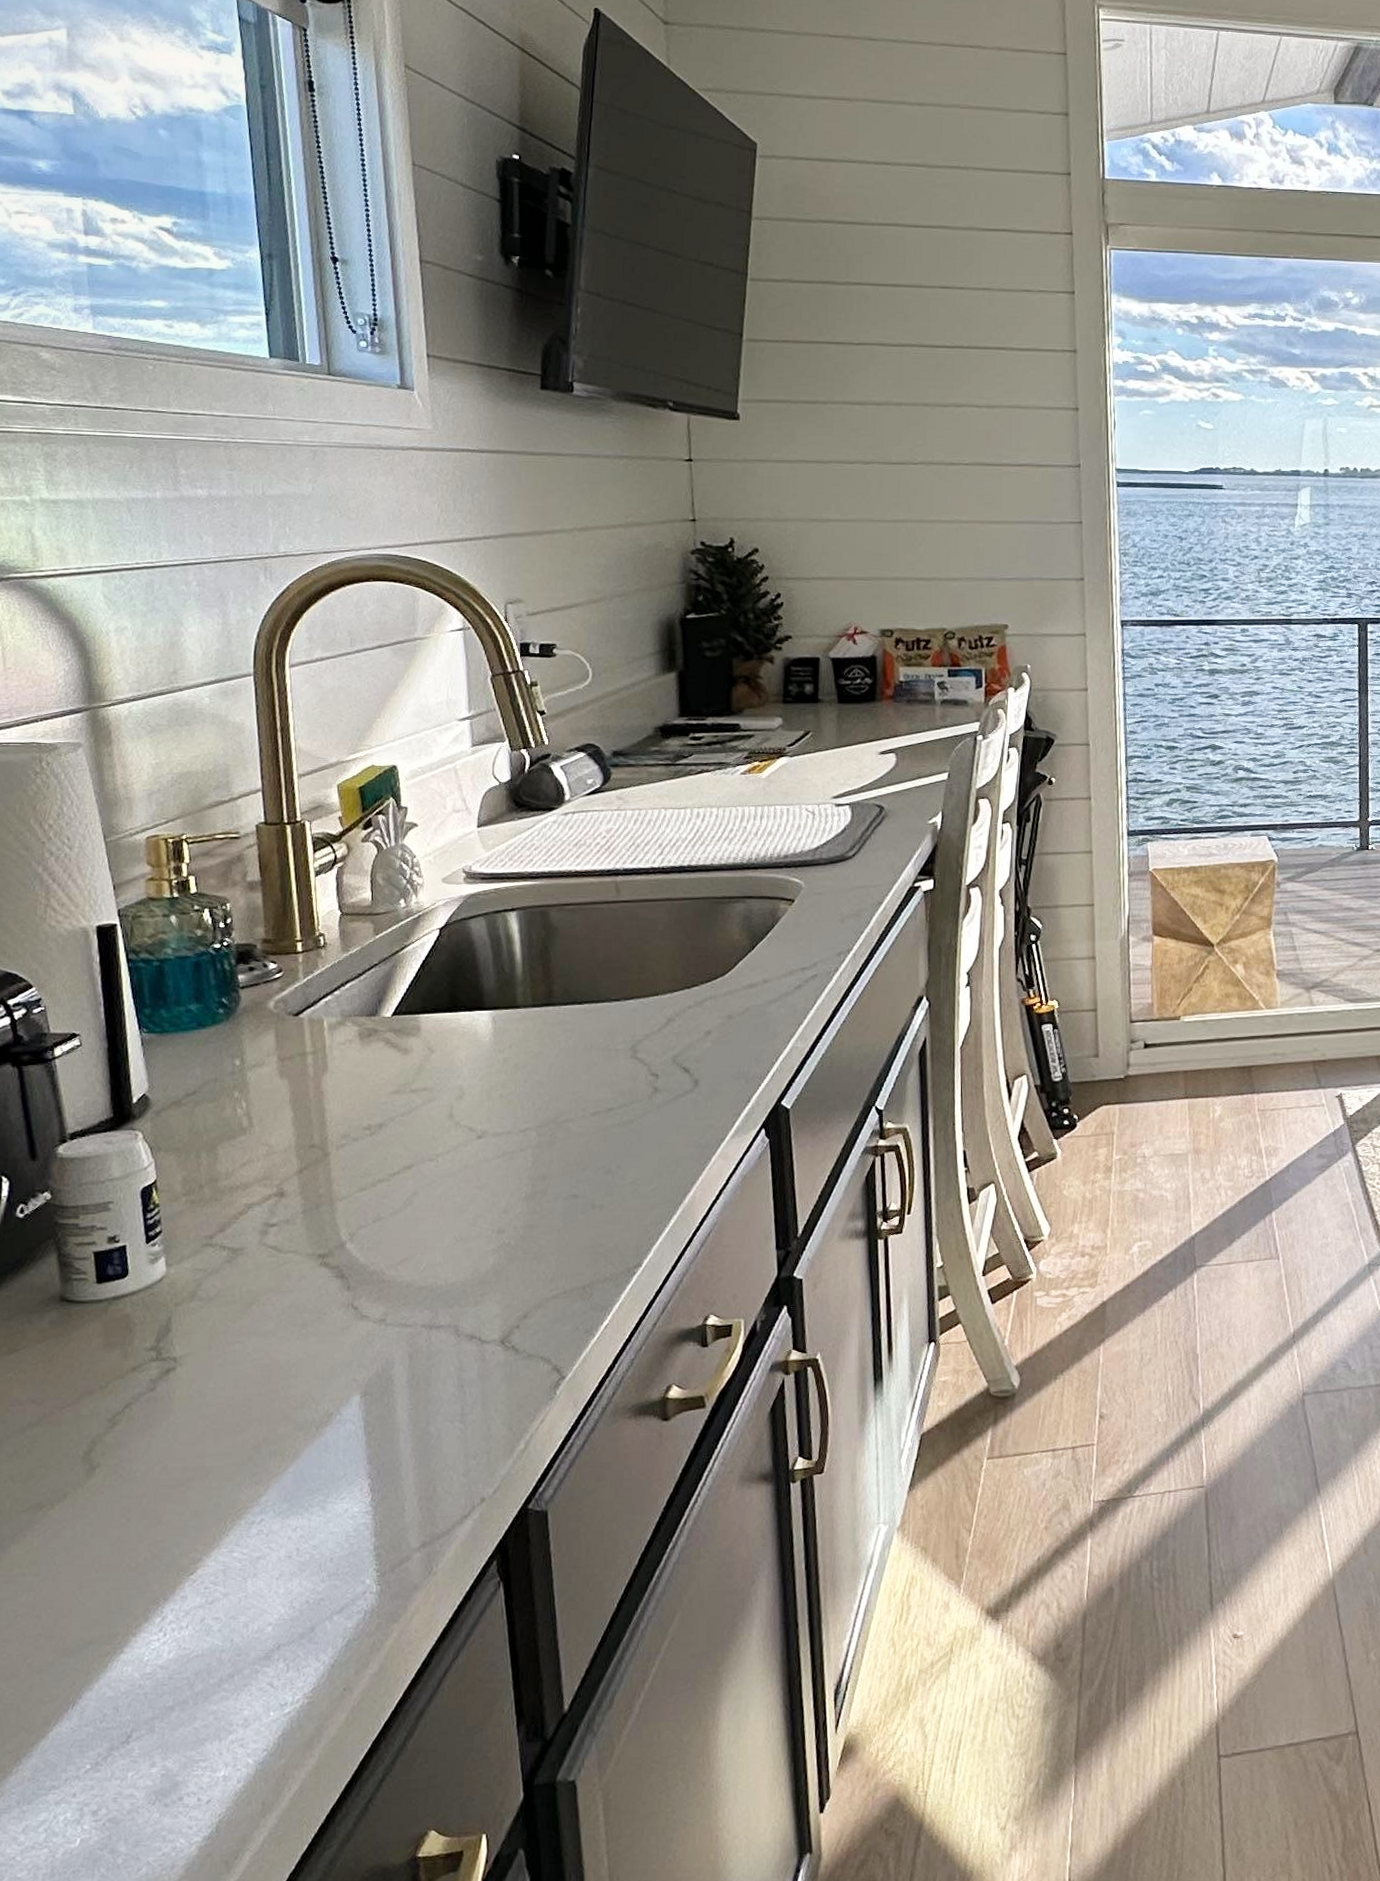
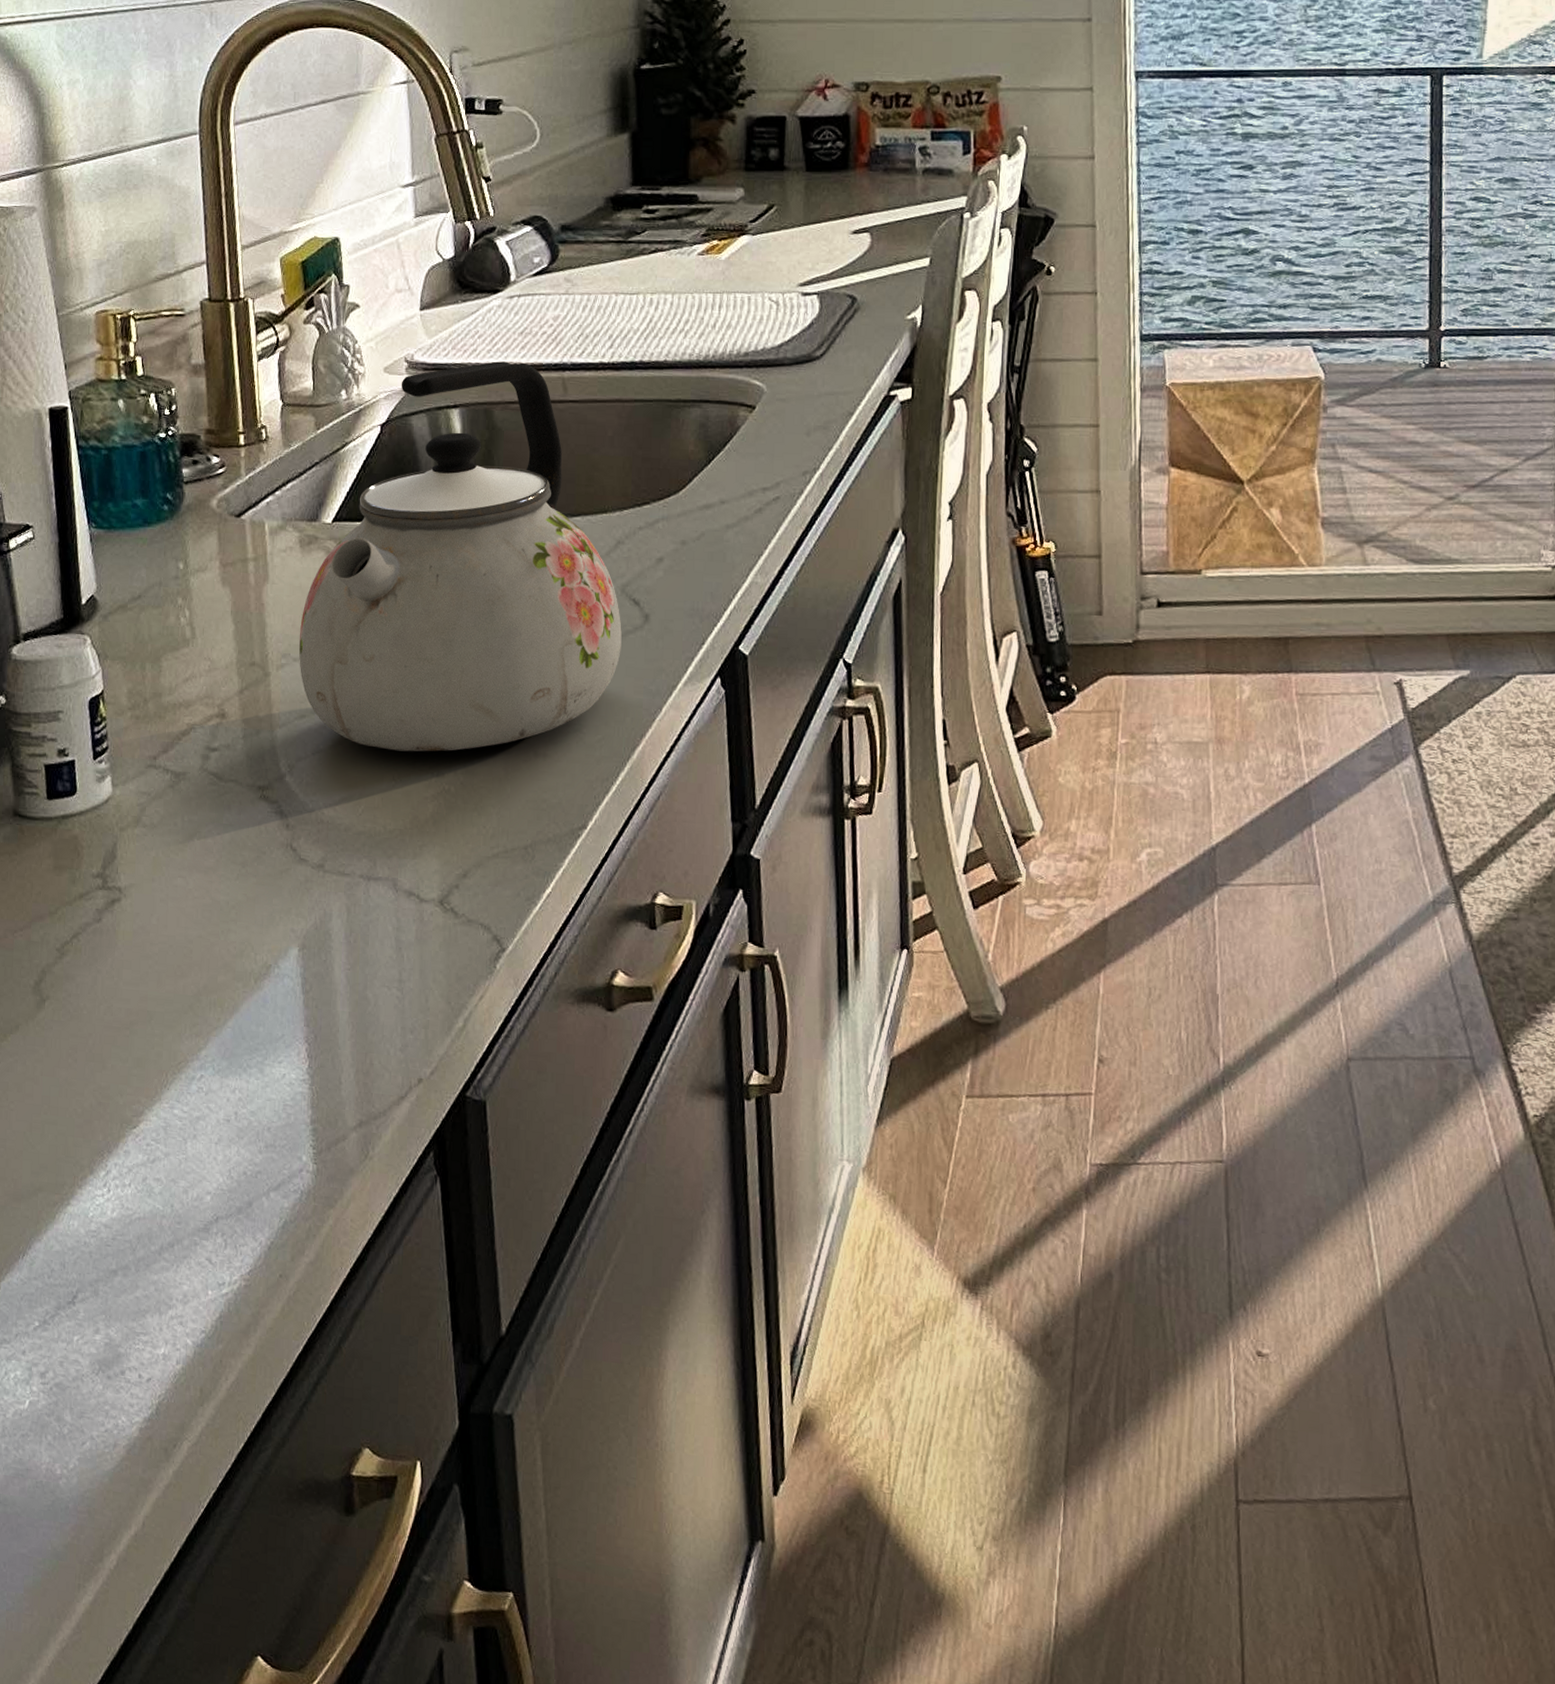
kettle: none [358,869,673,1213] -> present [298,361,622,752]

